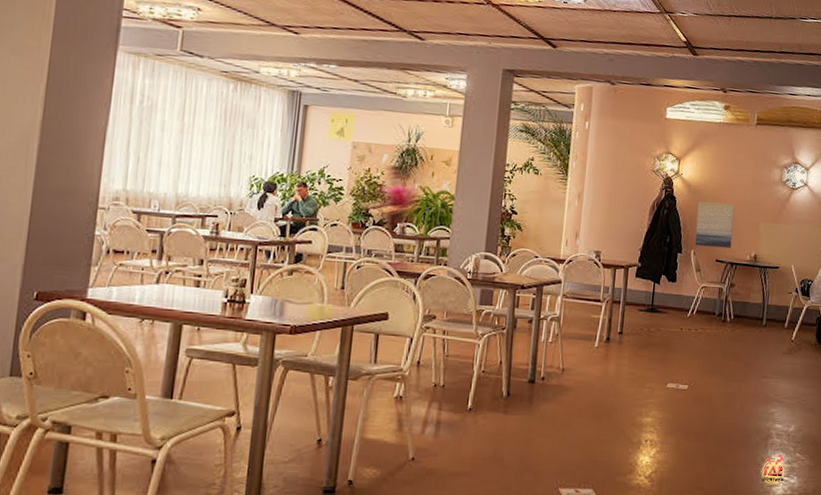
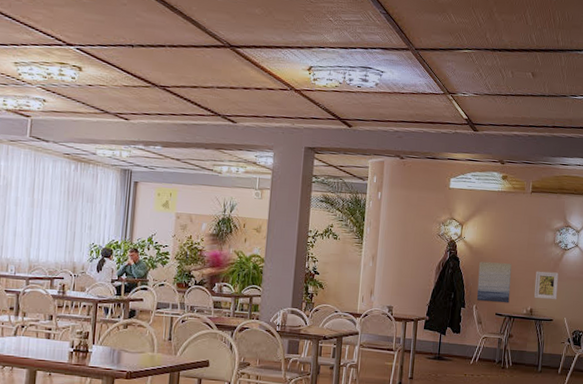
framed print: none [759,212,786,245] -> present [534,271,559,300]

